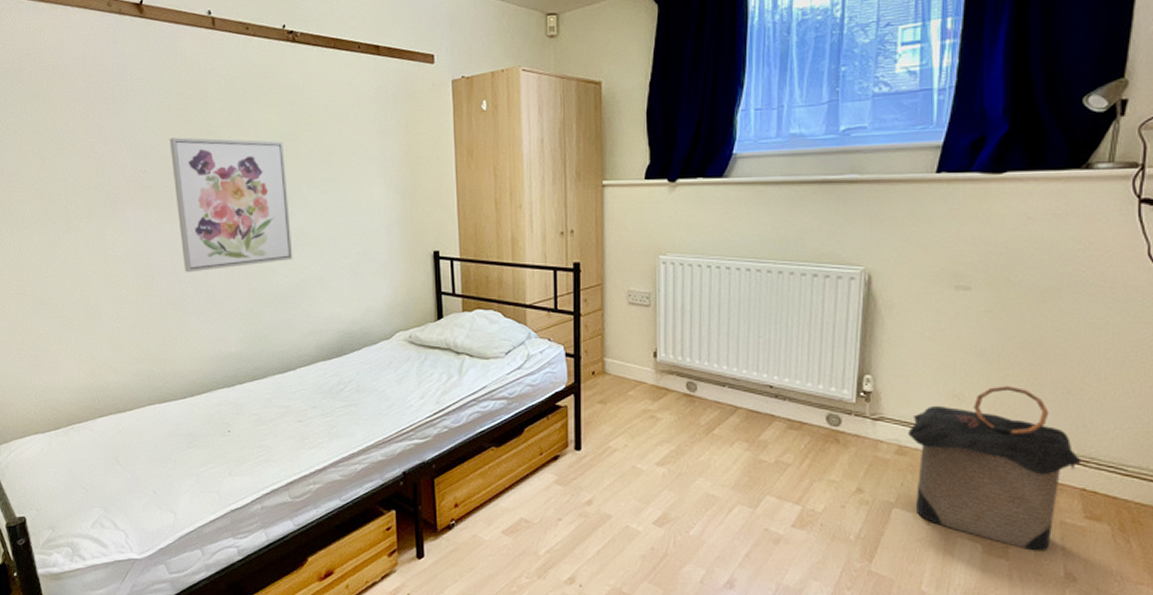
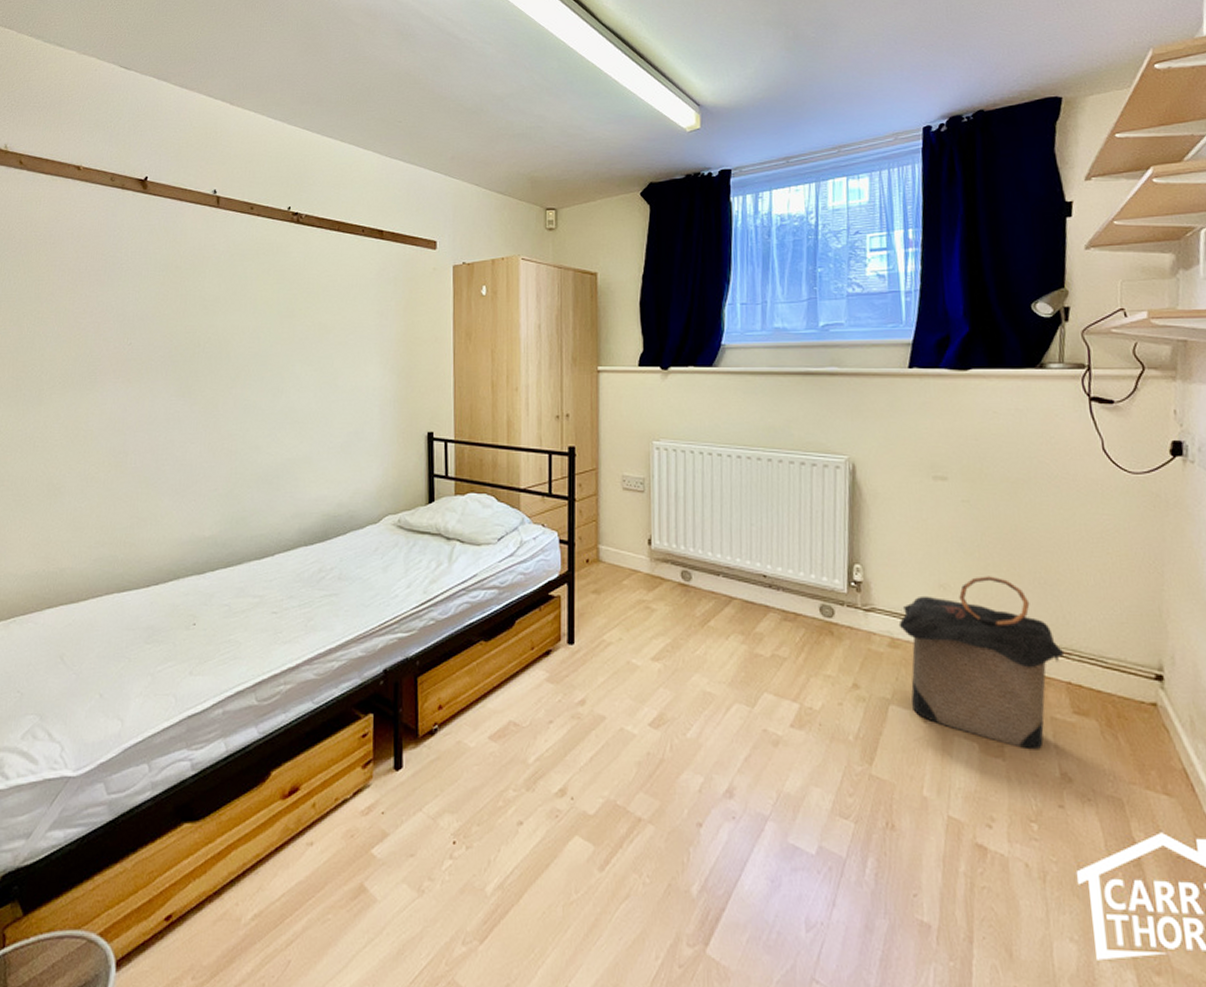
wall art: present [169,137,293,273] -> none [160,311,281,450]

